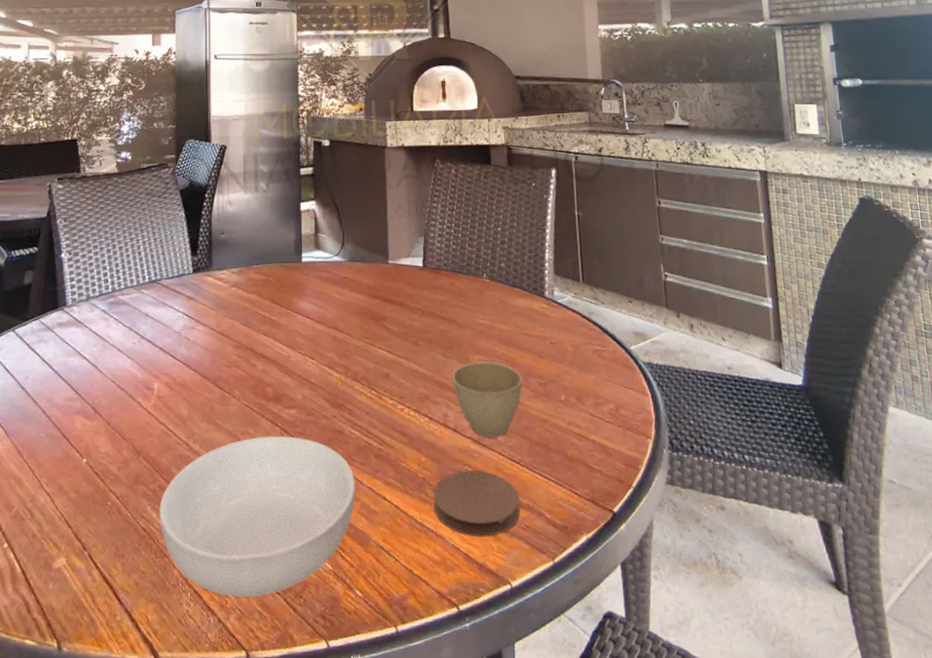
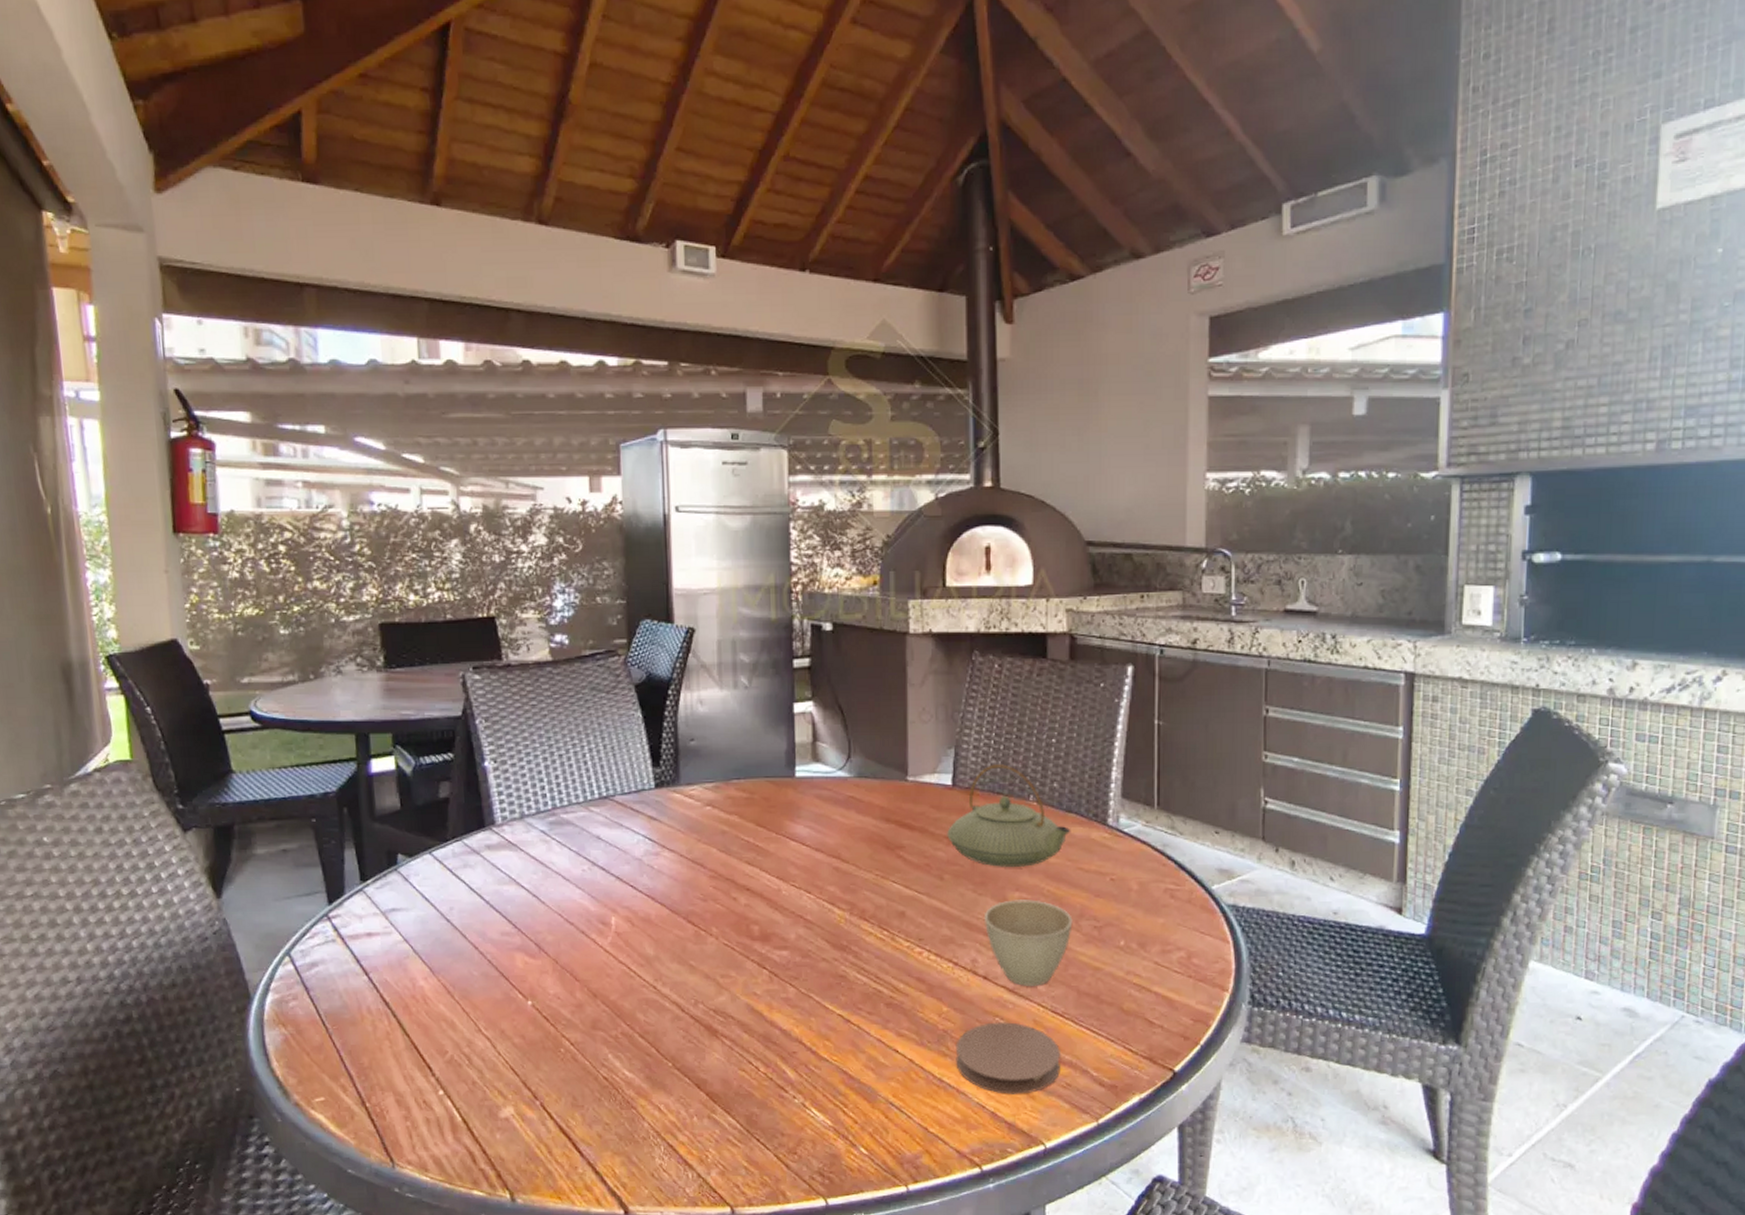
serving bowl: present [159,435,355,597] -> none [623,979,861,1152]
teapot: none [420,248,517,334] -> present [947,763,1071,867]

